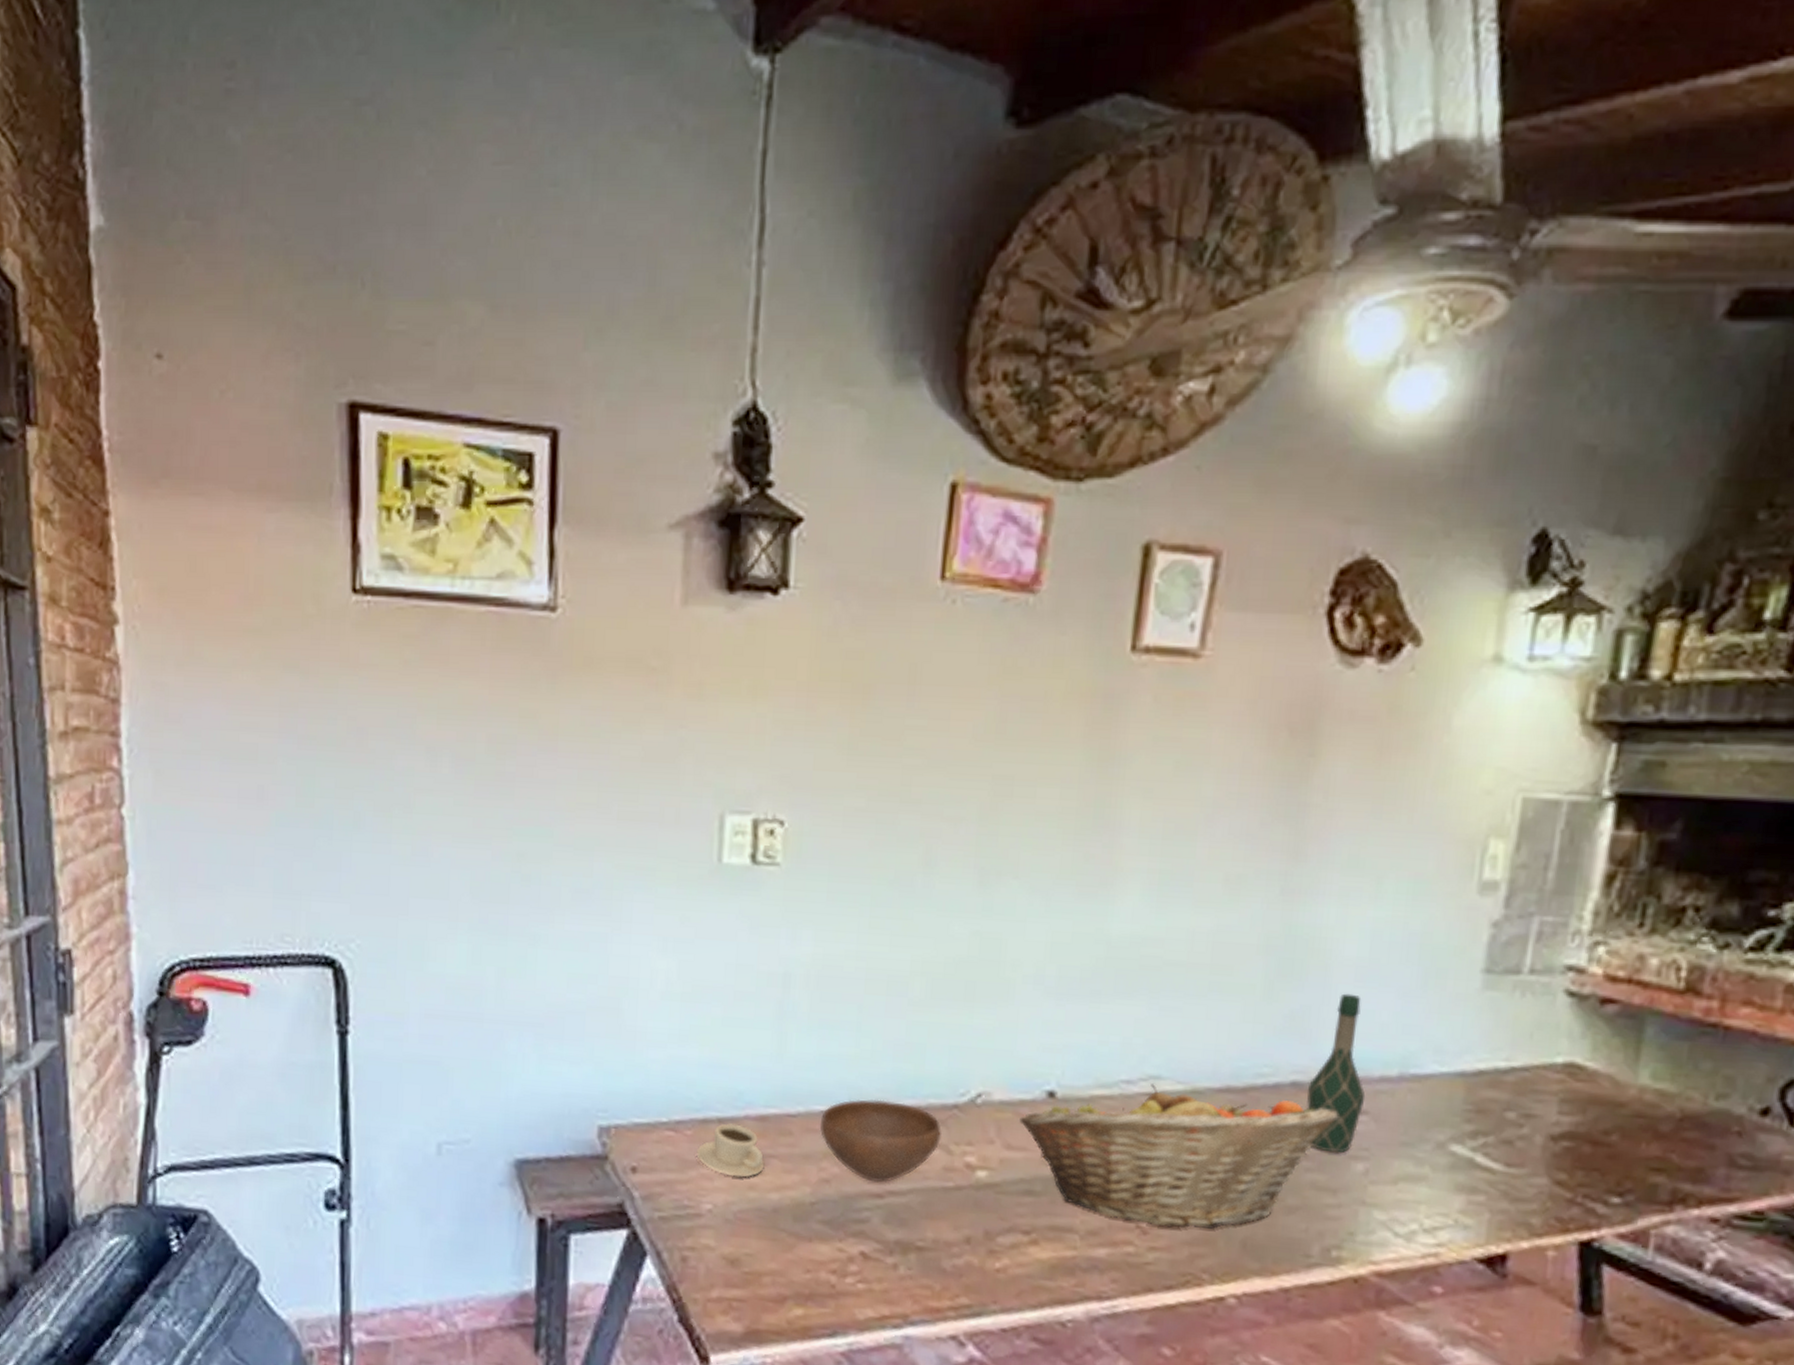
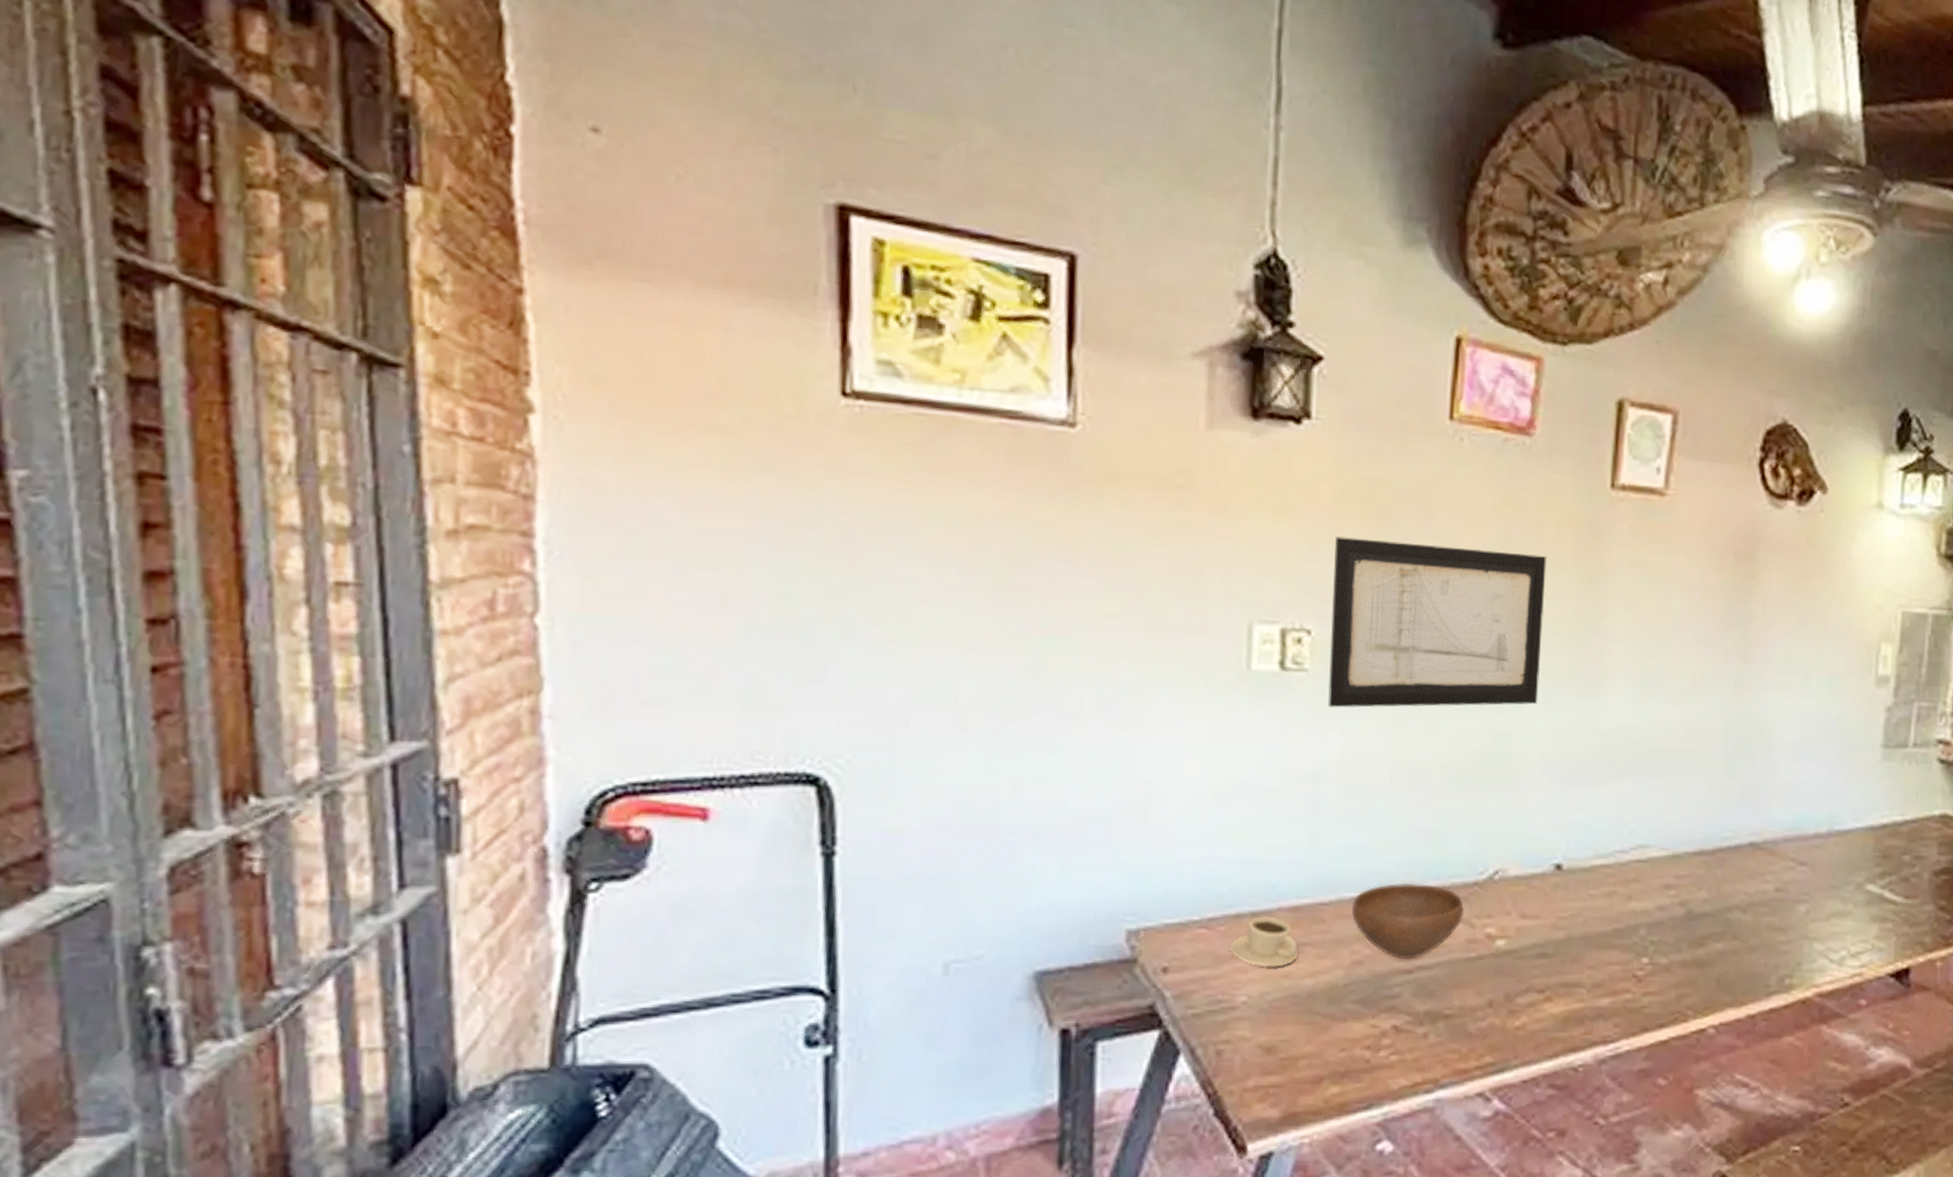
wall art: none [800,718,1050,908] -> present [1328,536,1547,708]
fruit basket: present [1019,1084,1338,1229] -> none [1532,852,1785,974]
wine bottle: present [1306,993,1366,1153] -> none [1761,768,1804,899]

